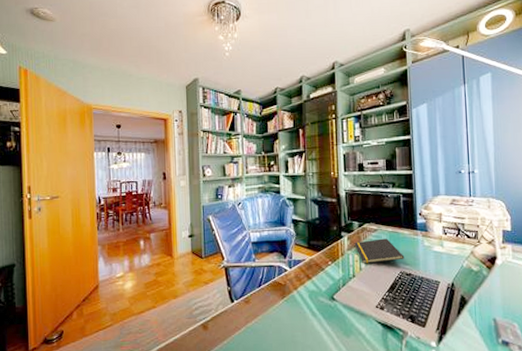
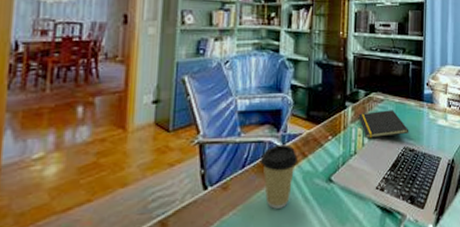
coffee cup: none [272,268,303,320] -> present [260,144,298,209]

